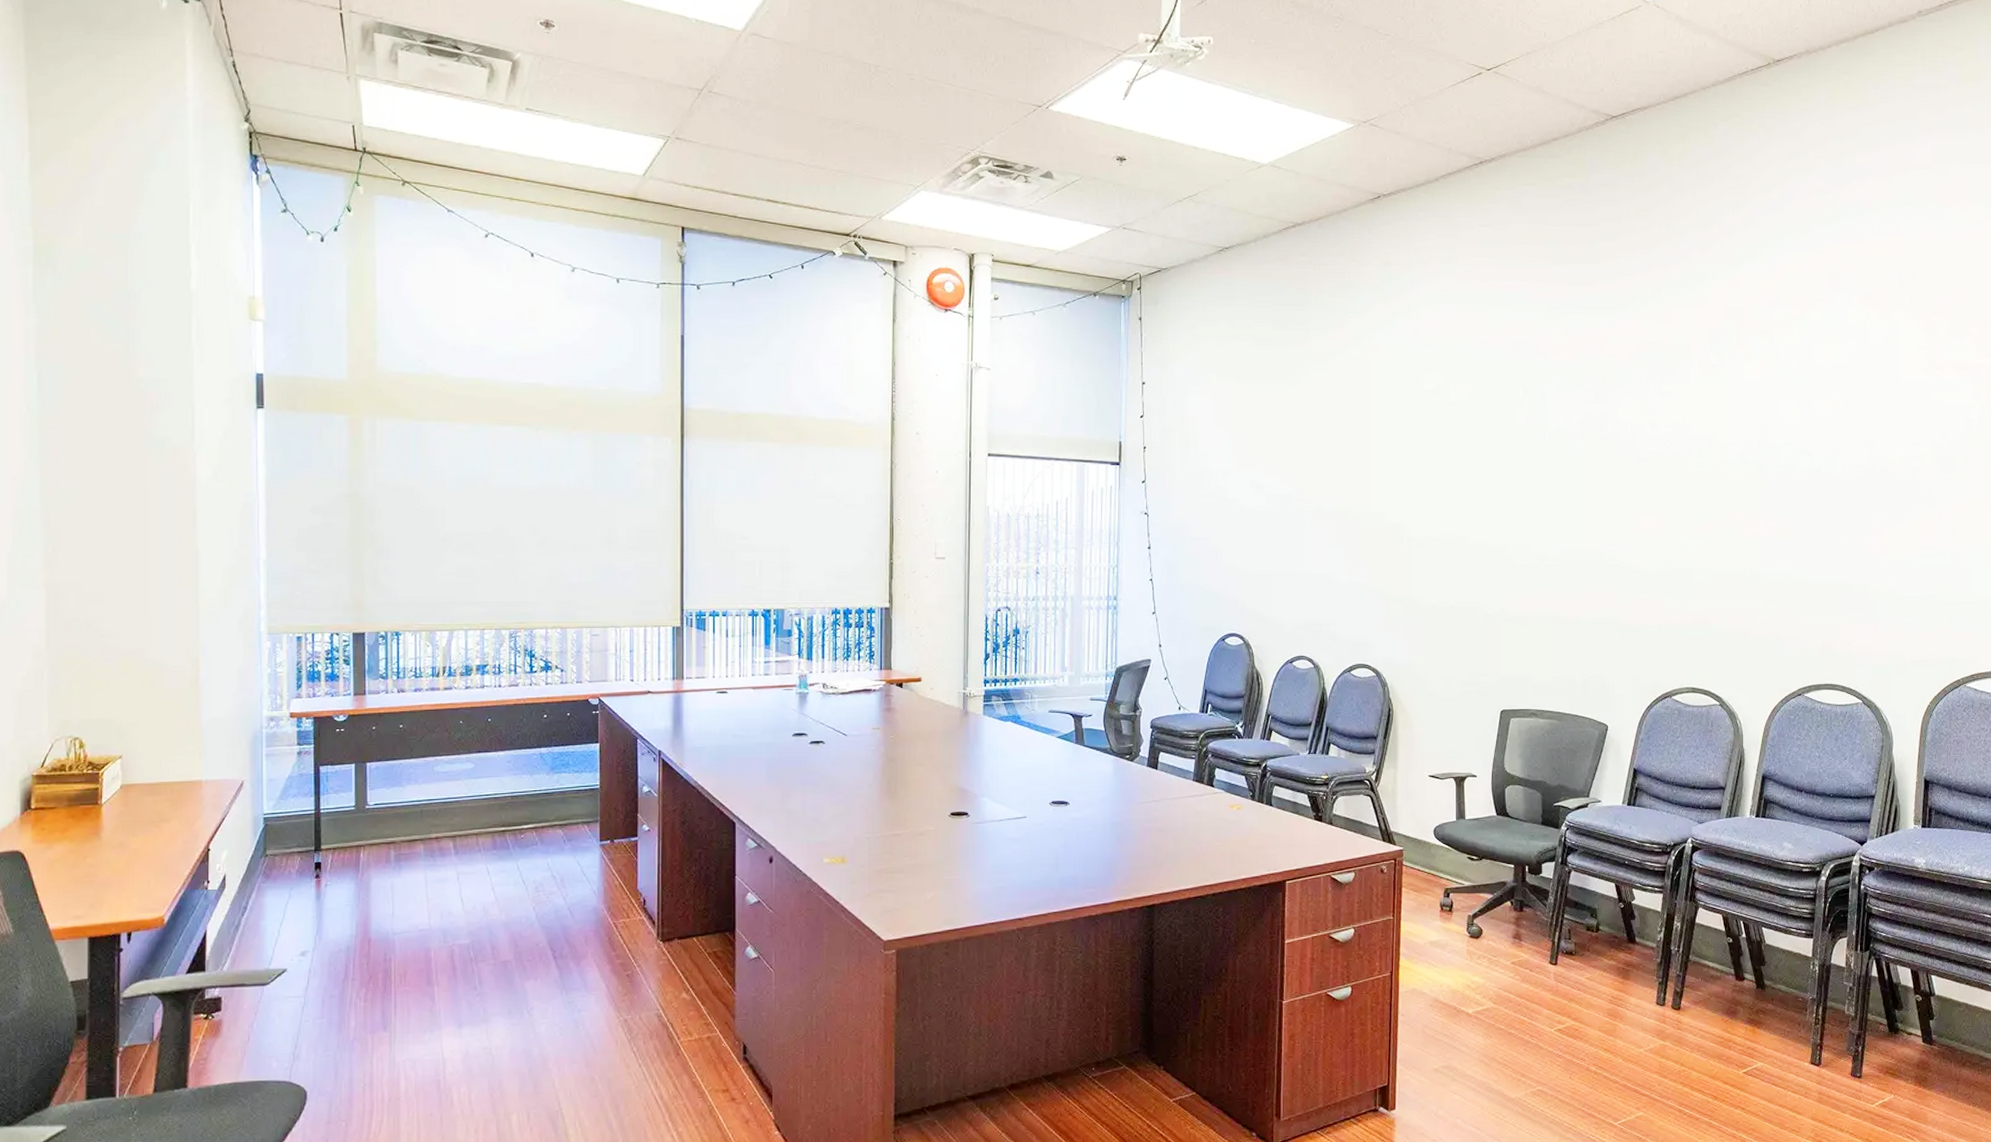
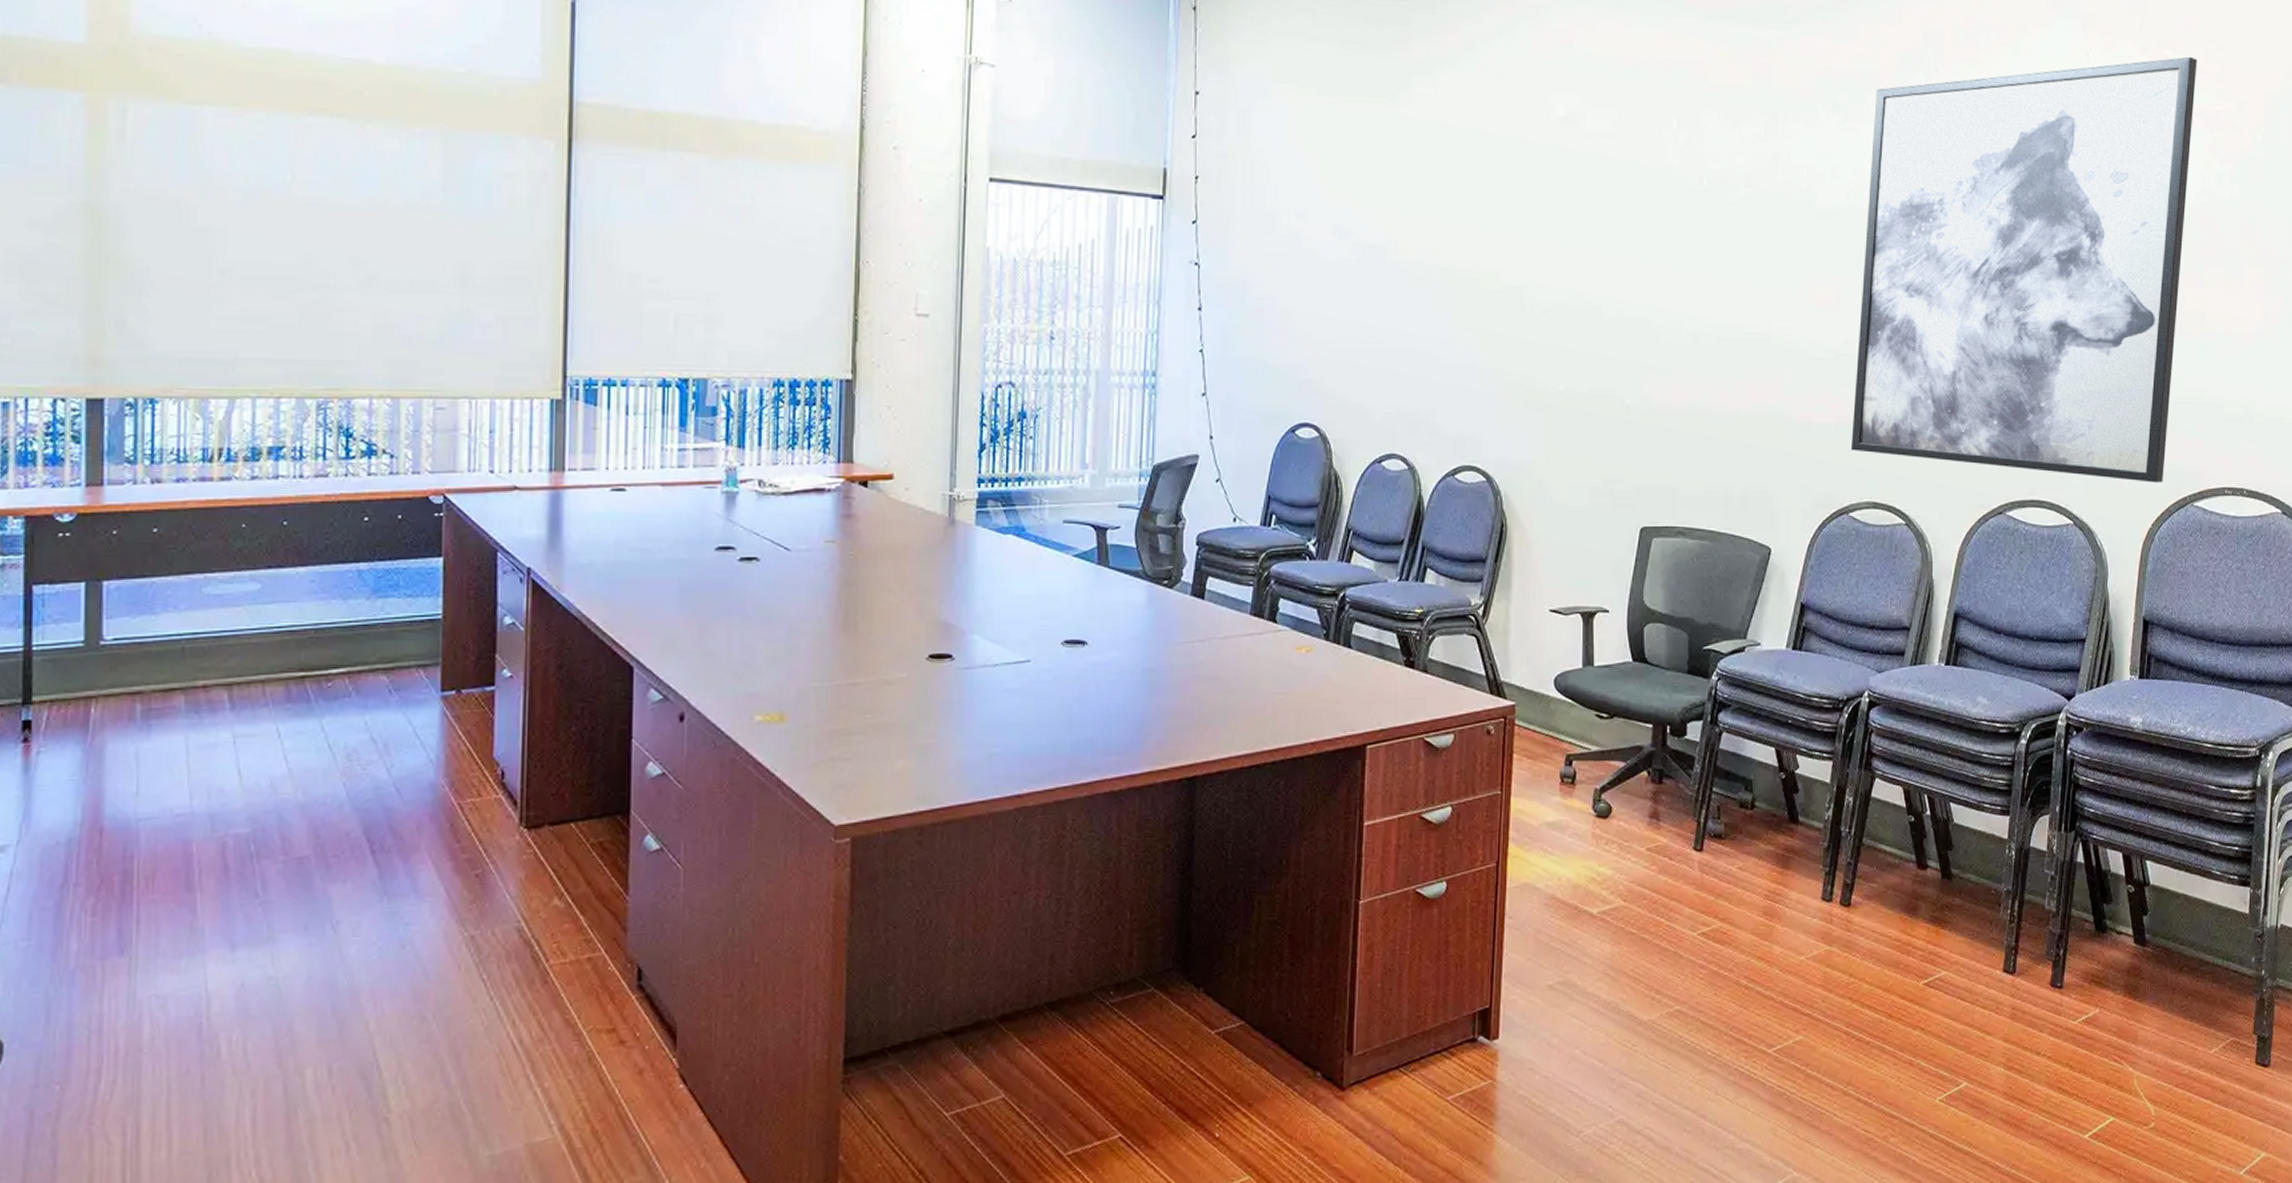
wall art: none [1673,321,1961,668] -> present [1851,56,2197,483]

